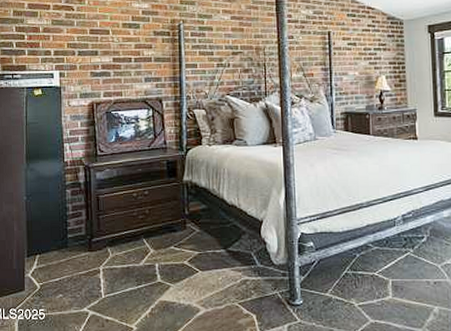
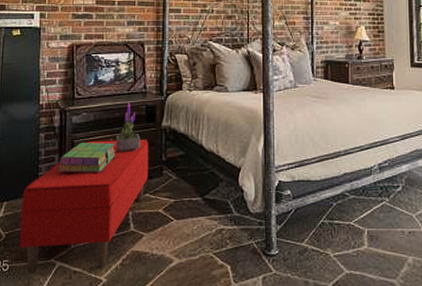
bench: none [52,193,173,322] -> present [19,139,149,274]
stack of books: none [84,197,140,227] -> present [57,142,116,173]
potted plant: none [139,158,164,207] -> present [116,102,141,153]

